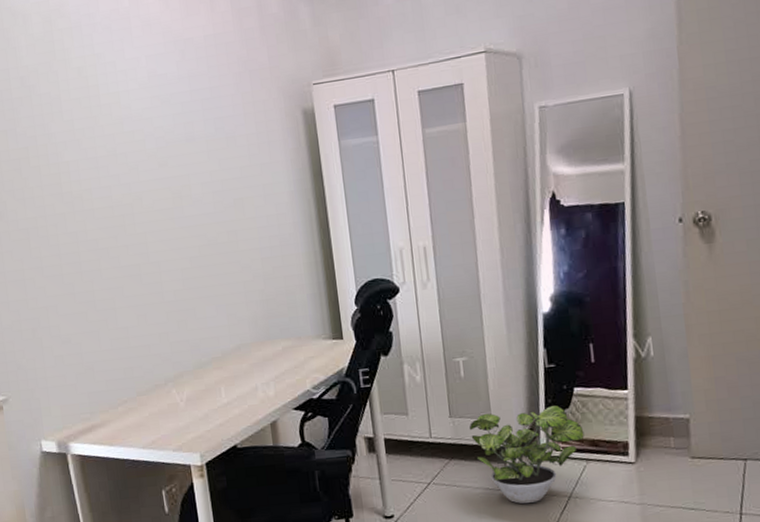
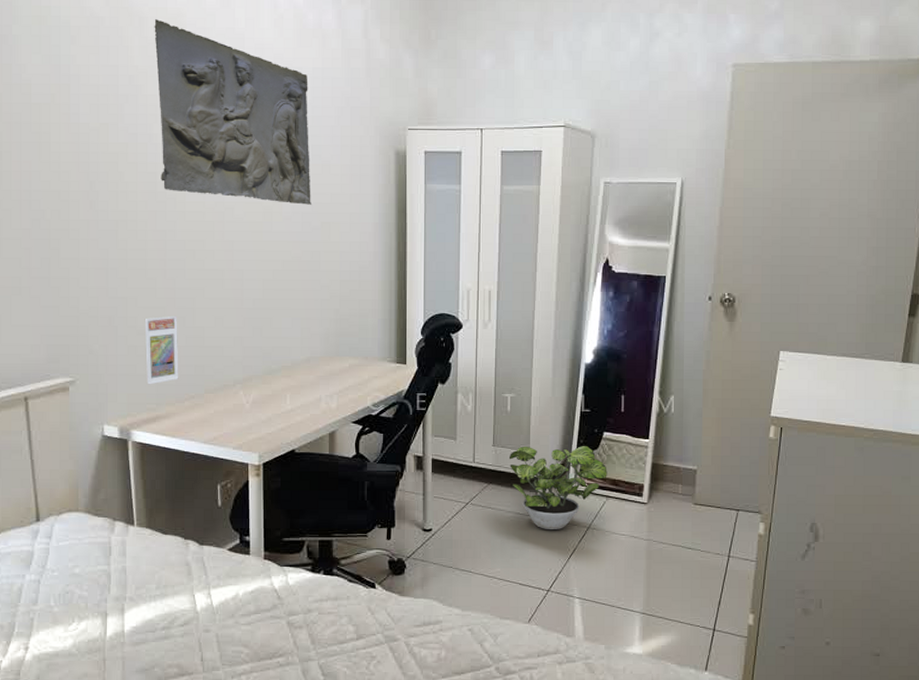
relief sculpture: none [38,14,221,190] -> present [154,19,311,205]
trading card display case: none [67,318,109,394] -> present [144,315,179,385]

